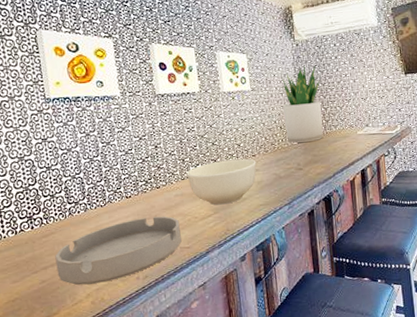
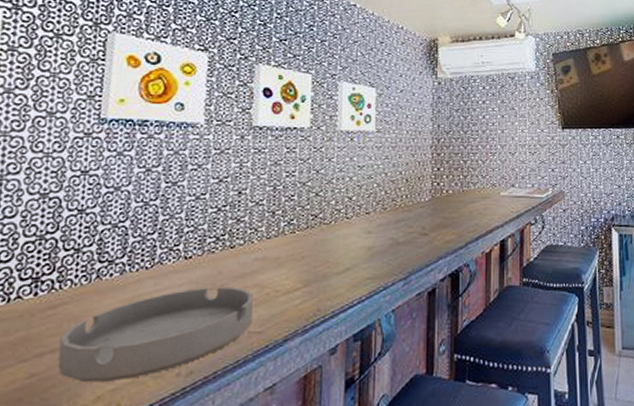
bowl: present [186,158,257,205] -> none [274,216,370,276]
planter: present [281,65,323,144] -> none [412,107,462,202]

